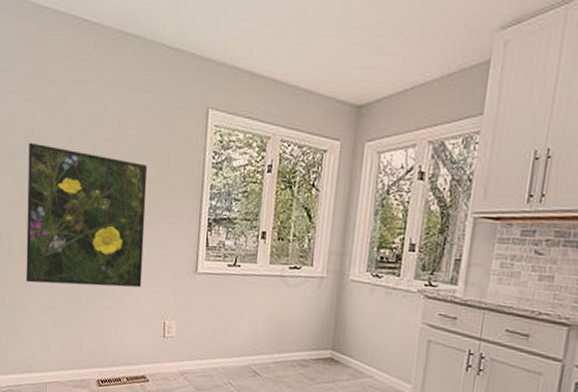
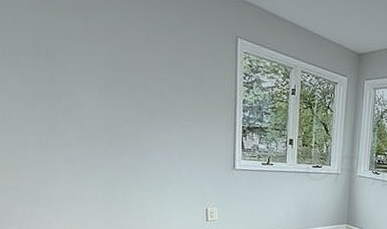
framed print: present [26,142,148,288] -> none [38,41,182,181]

